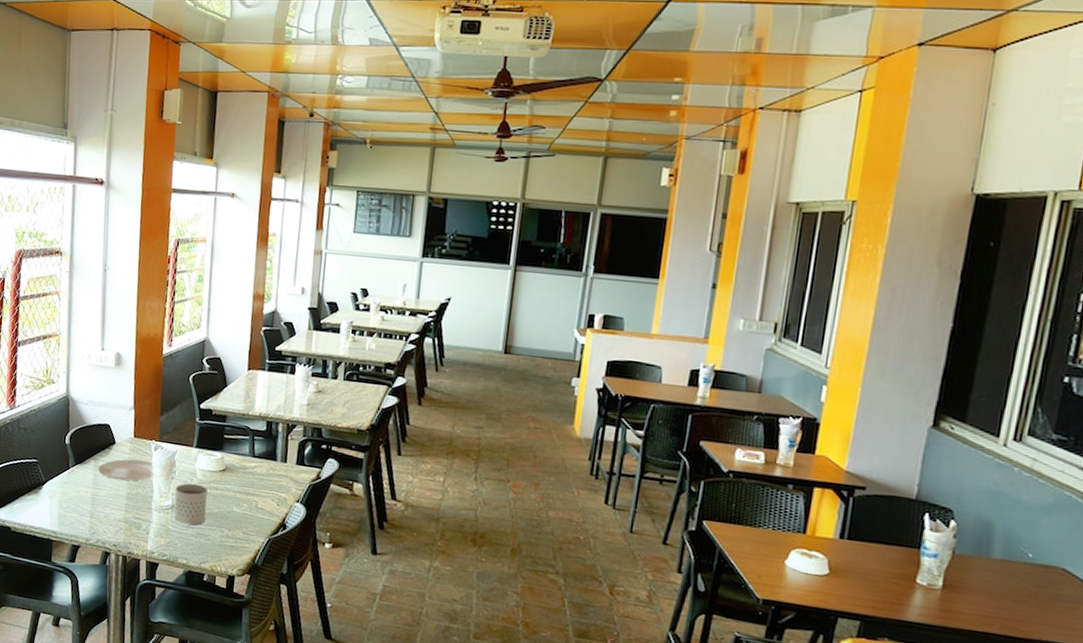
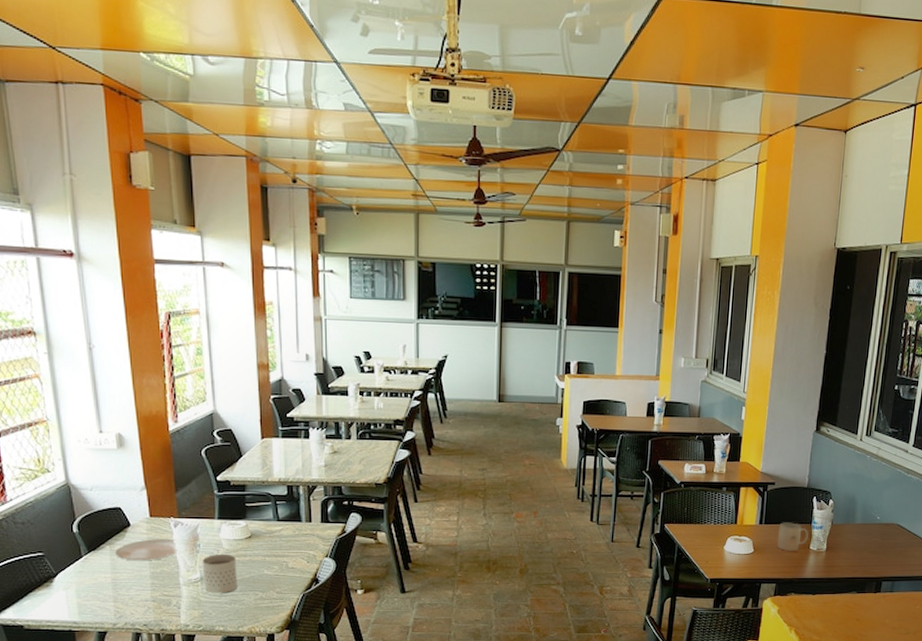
mug: none [865,541,915,583] -> present [777,522,809,552]

